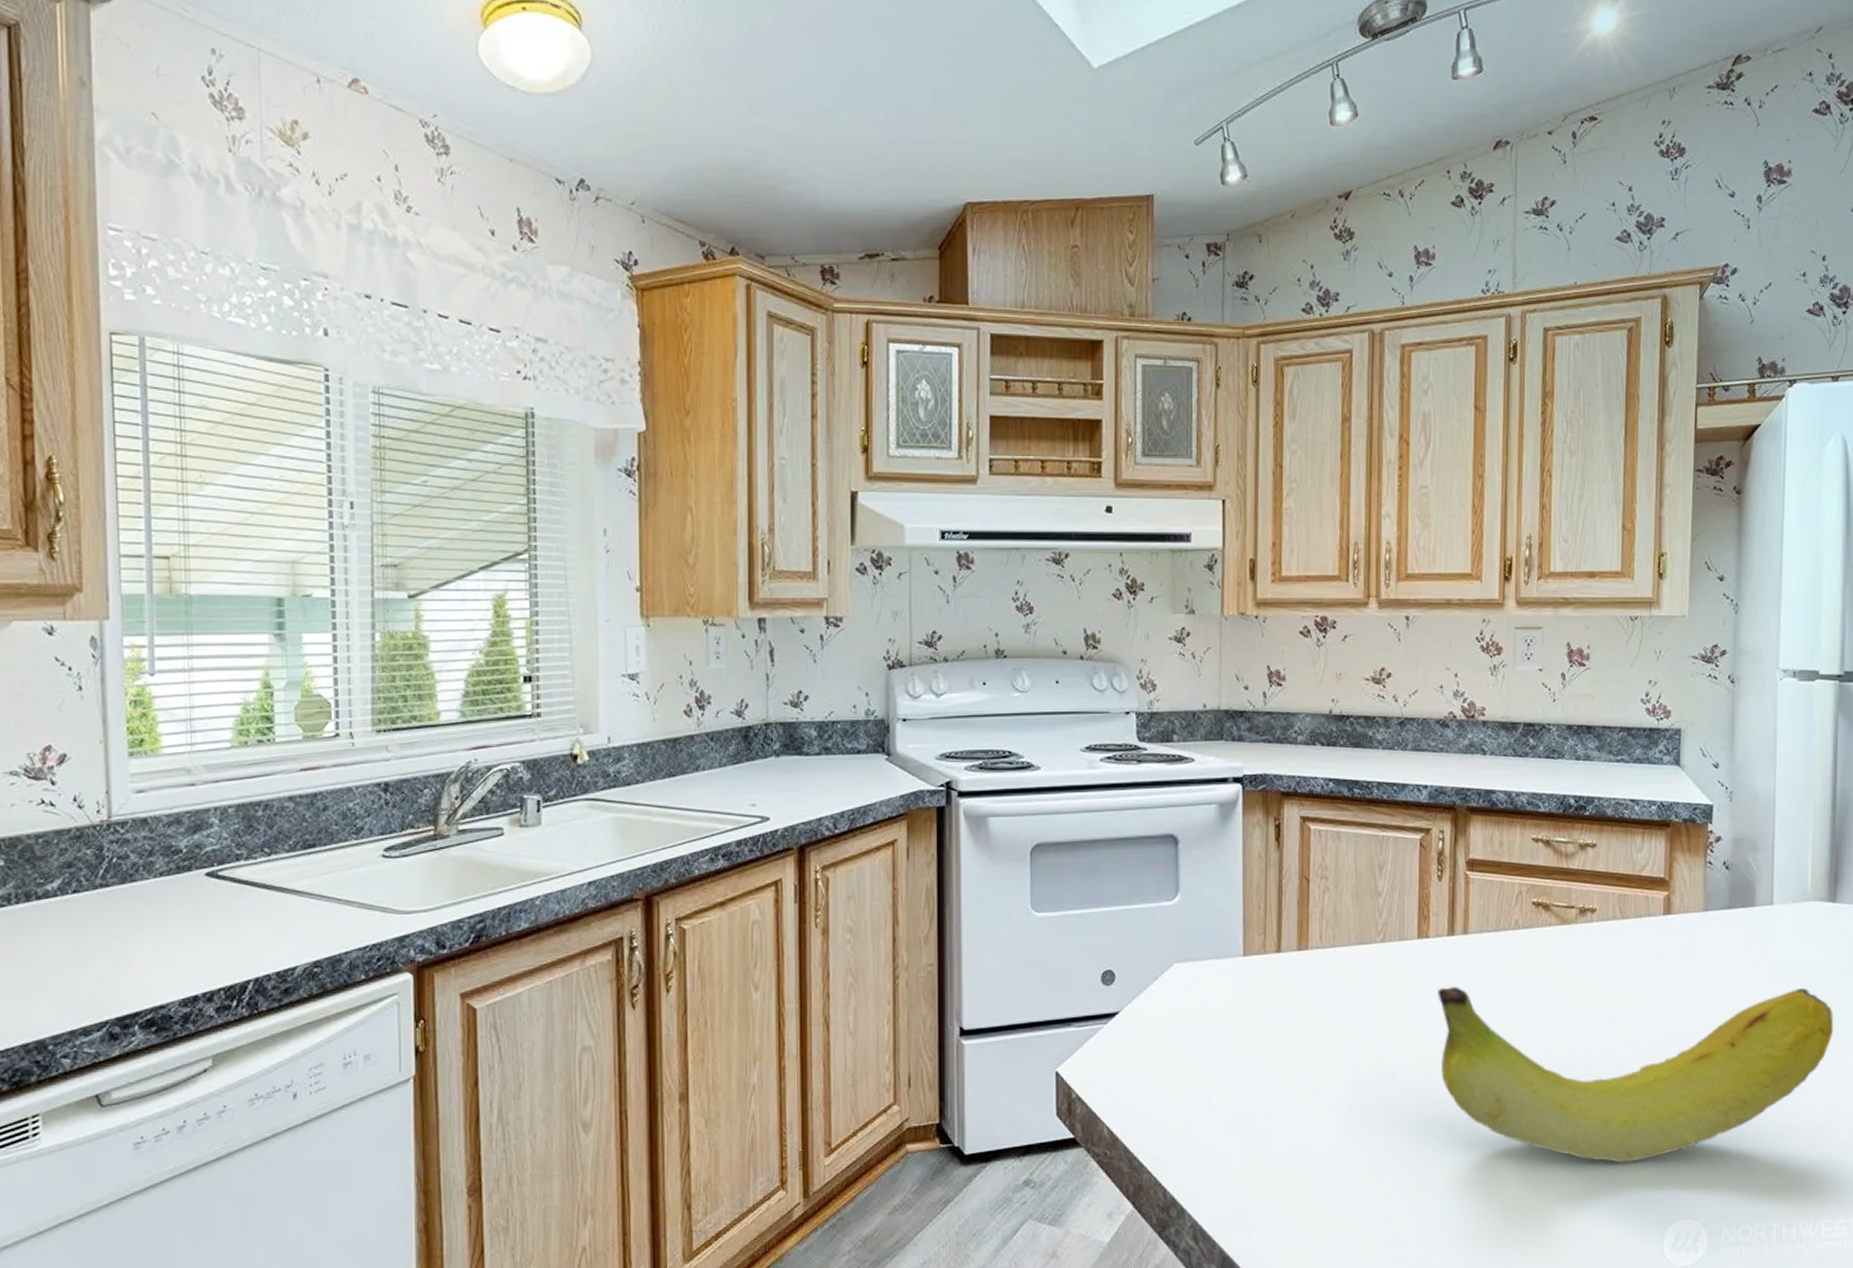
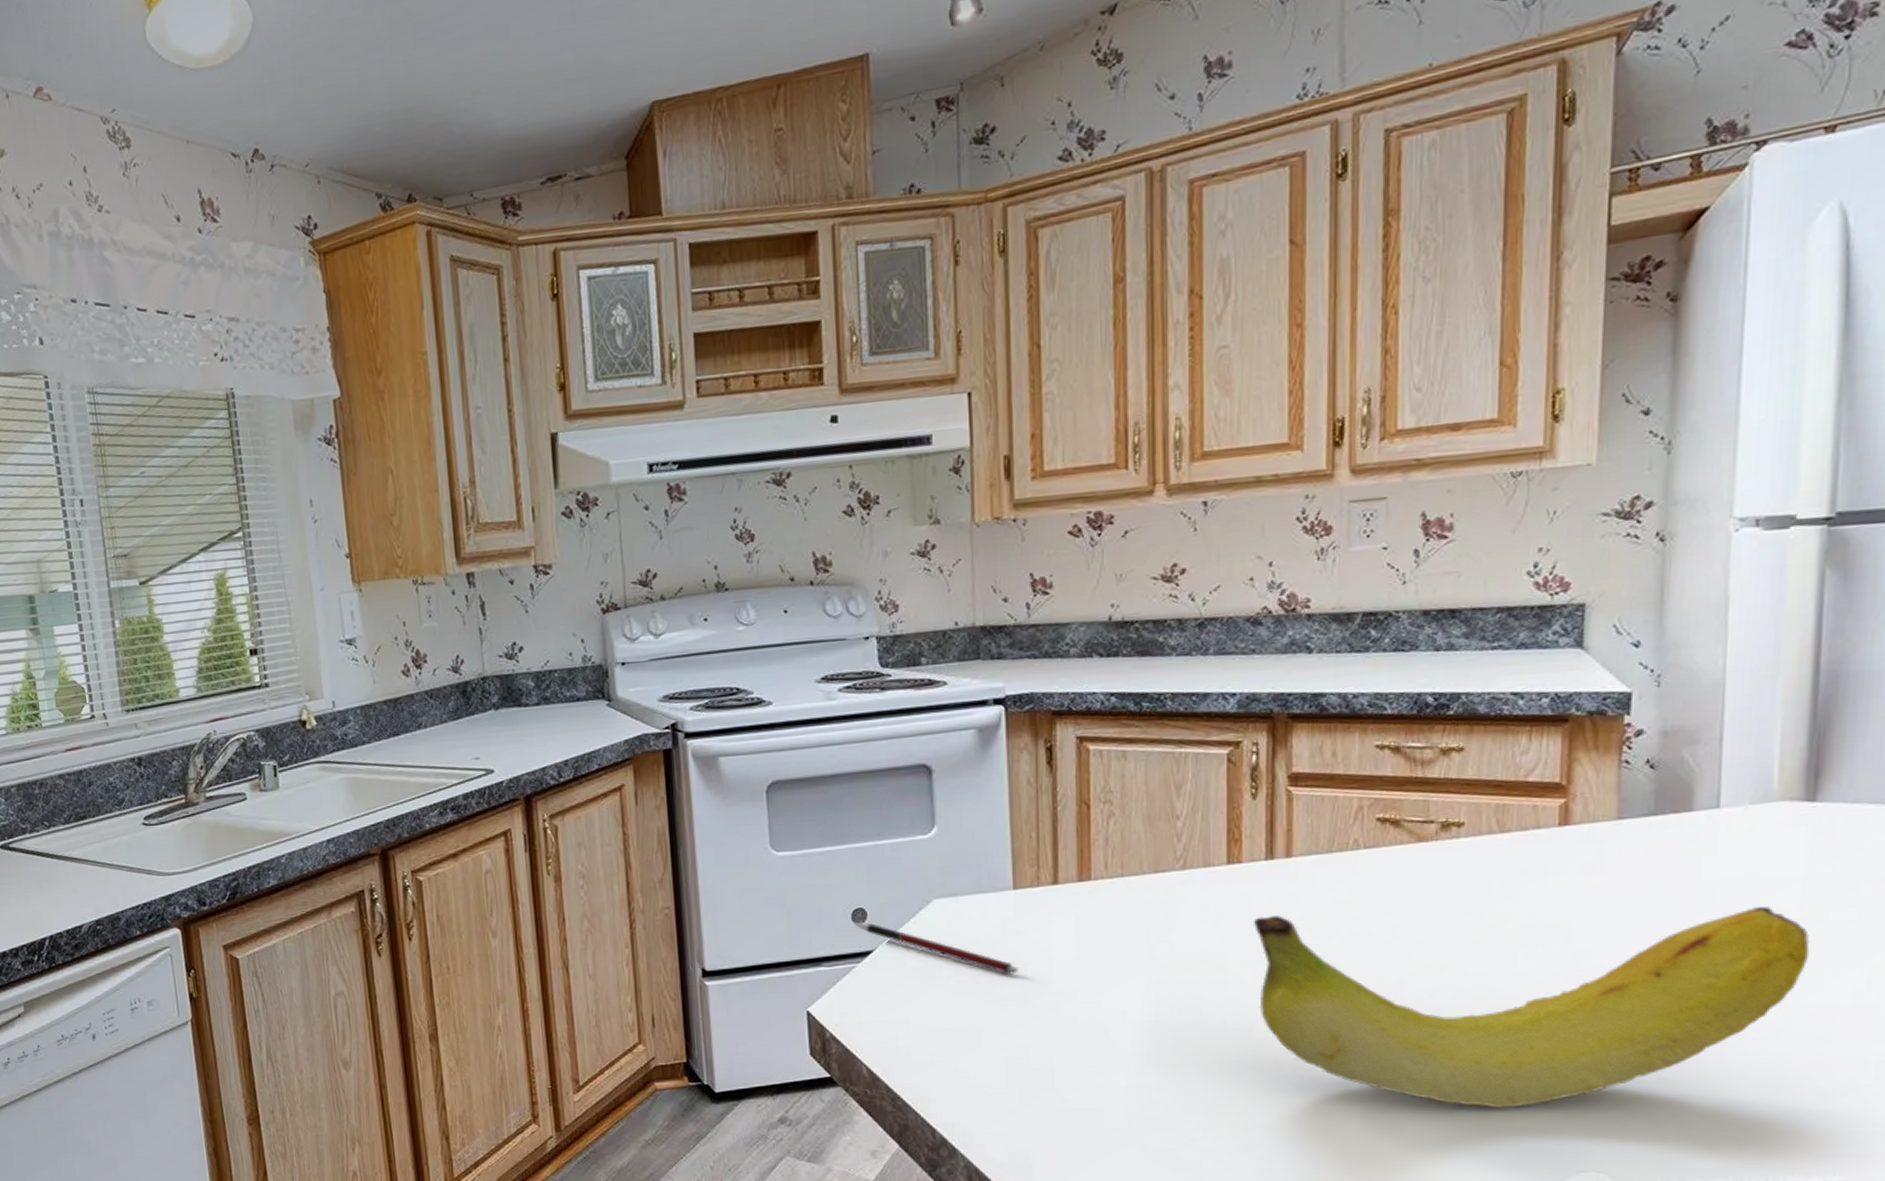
pen: none [1102,983,1245,1036] -> present [853,921,1018,974]

